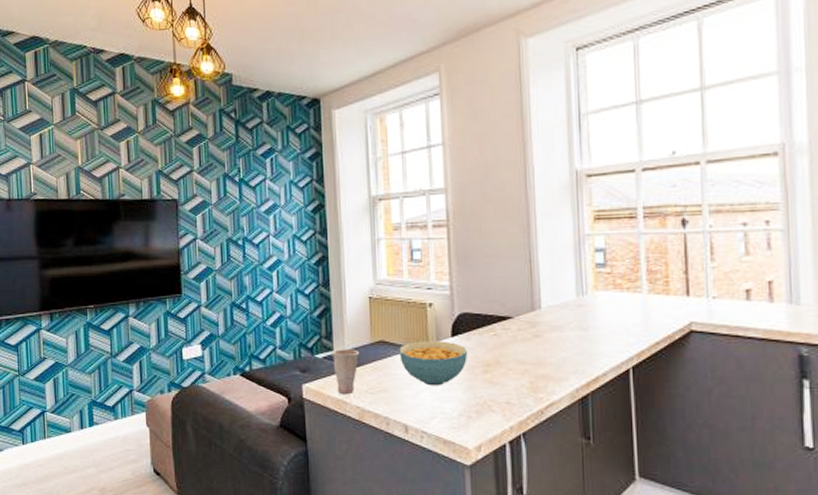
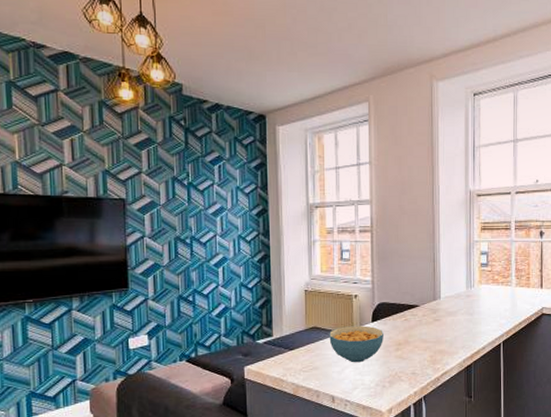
cup: present [332,349,360,395] -> none [272,335,296,374]

